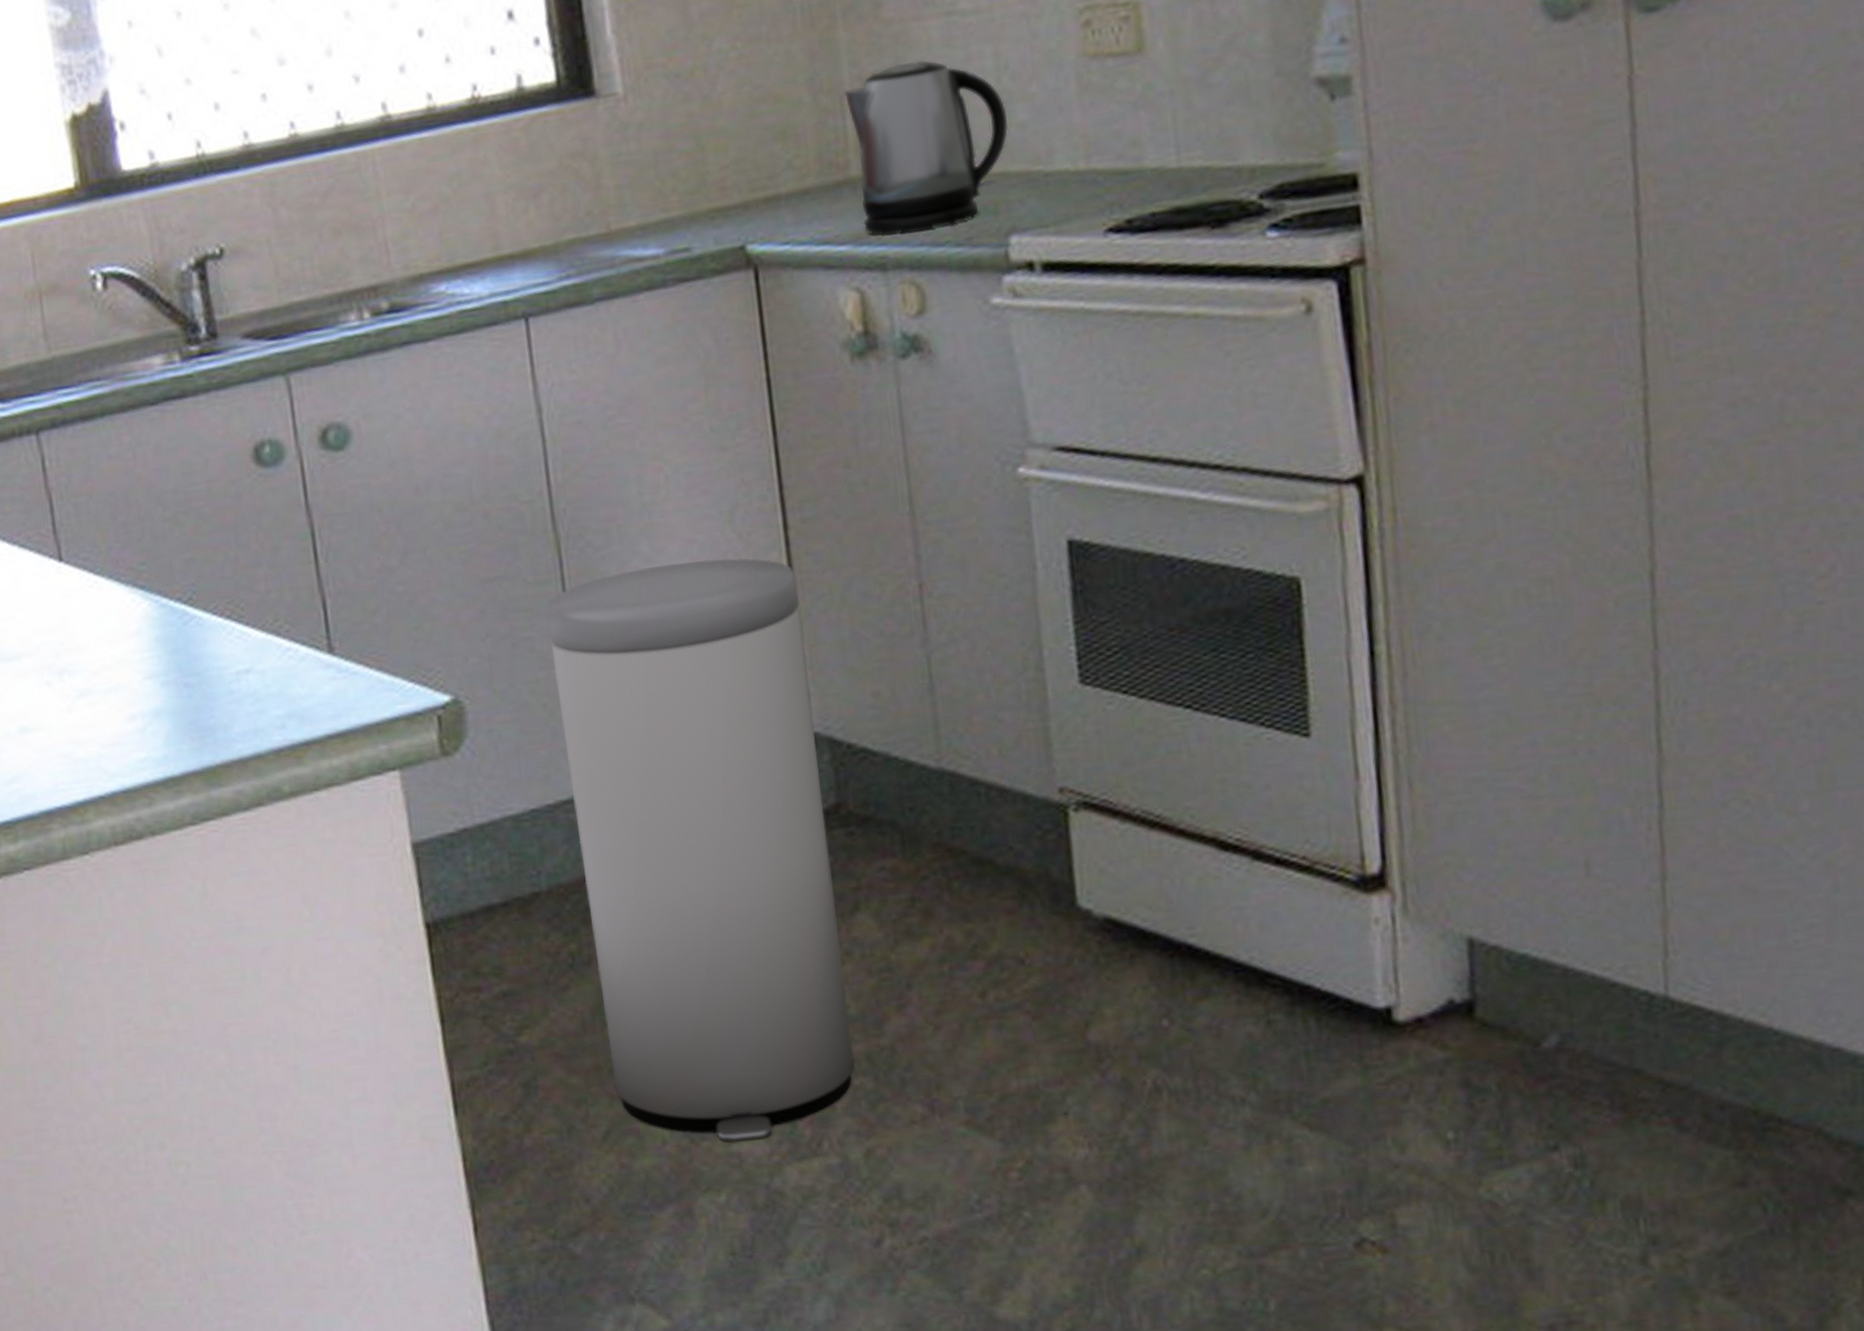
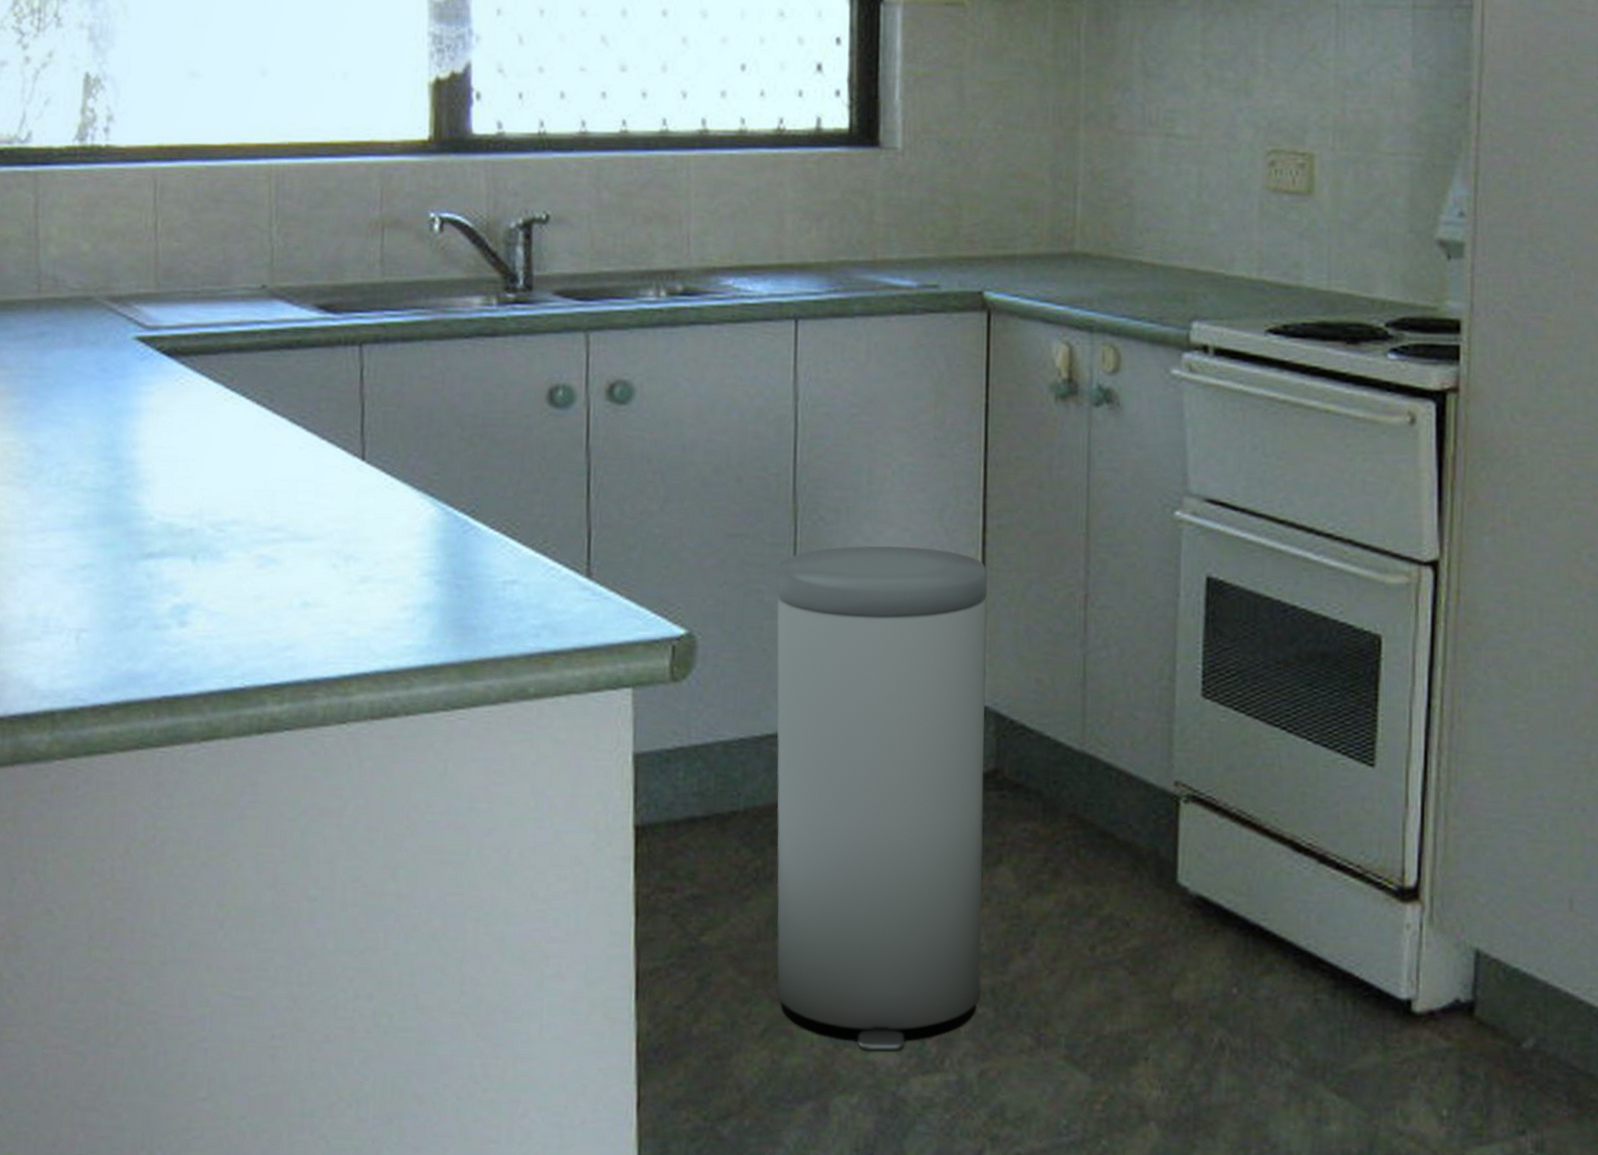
kettle: present [843,60,1009,234] -> none [1077,167,1203,304]

